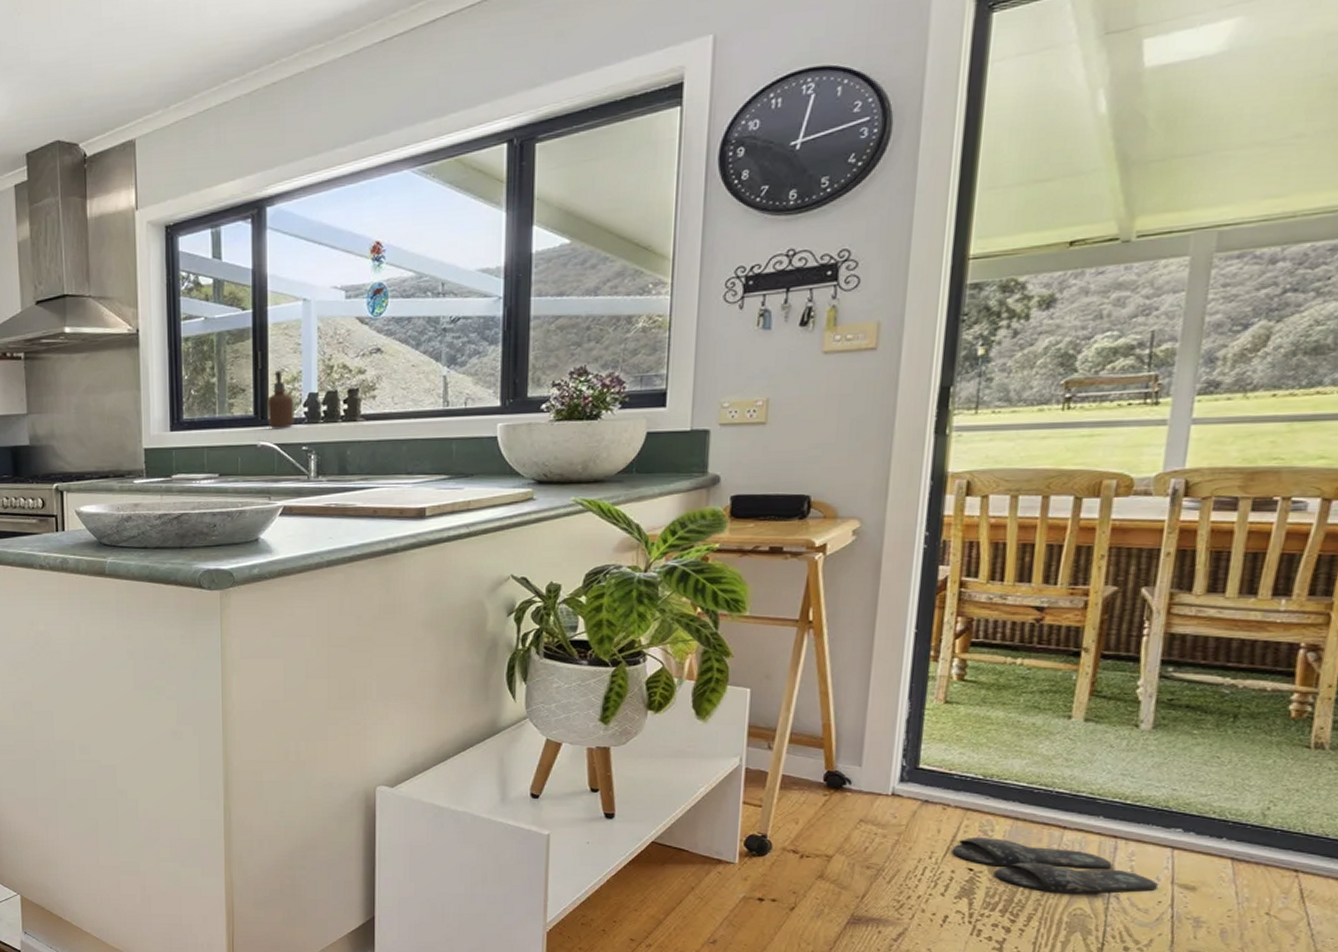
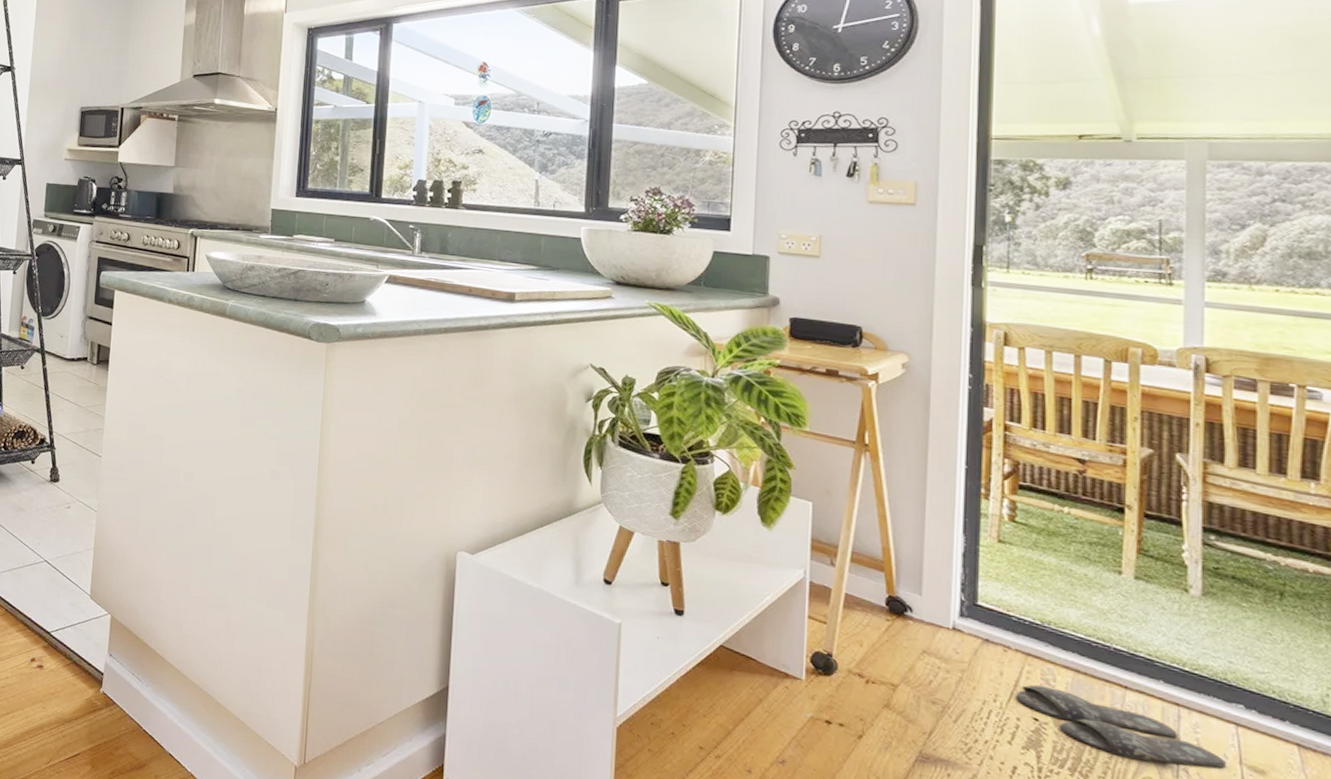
soap dispenser: present [267,370,294,428] -> none [381,157,405,207]

